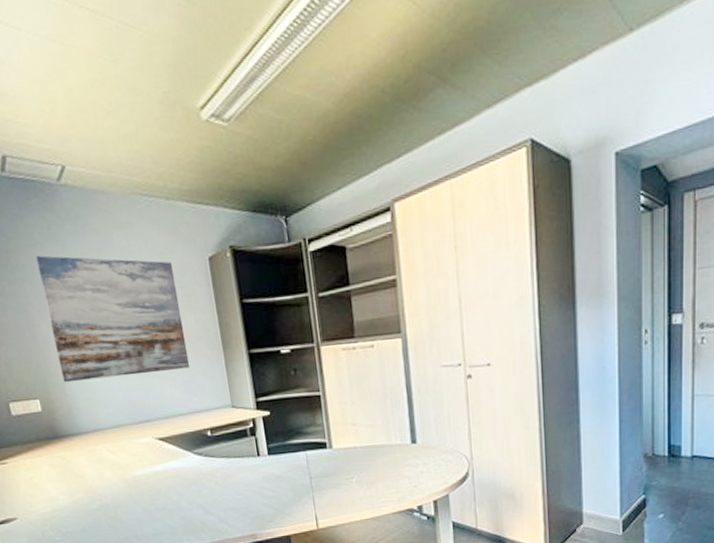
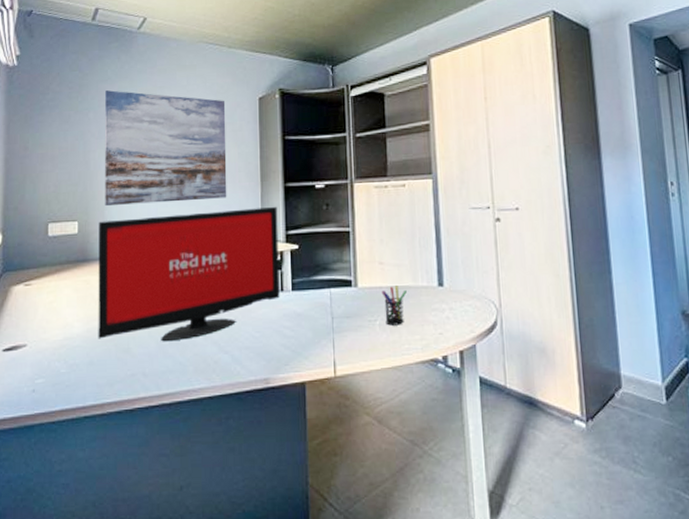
computer monitor: none [61,375,257,509] -> present [98,207,280,342]
pen holder: none [356,445,381,482] -> present [381,286,407,326]

